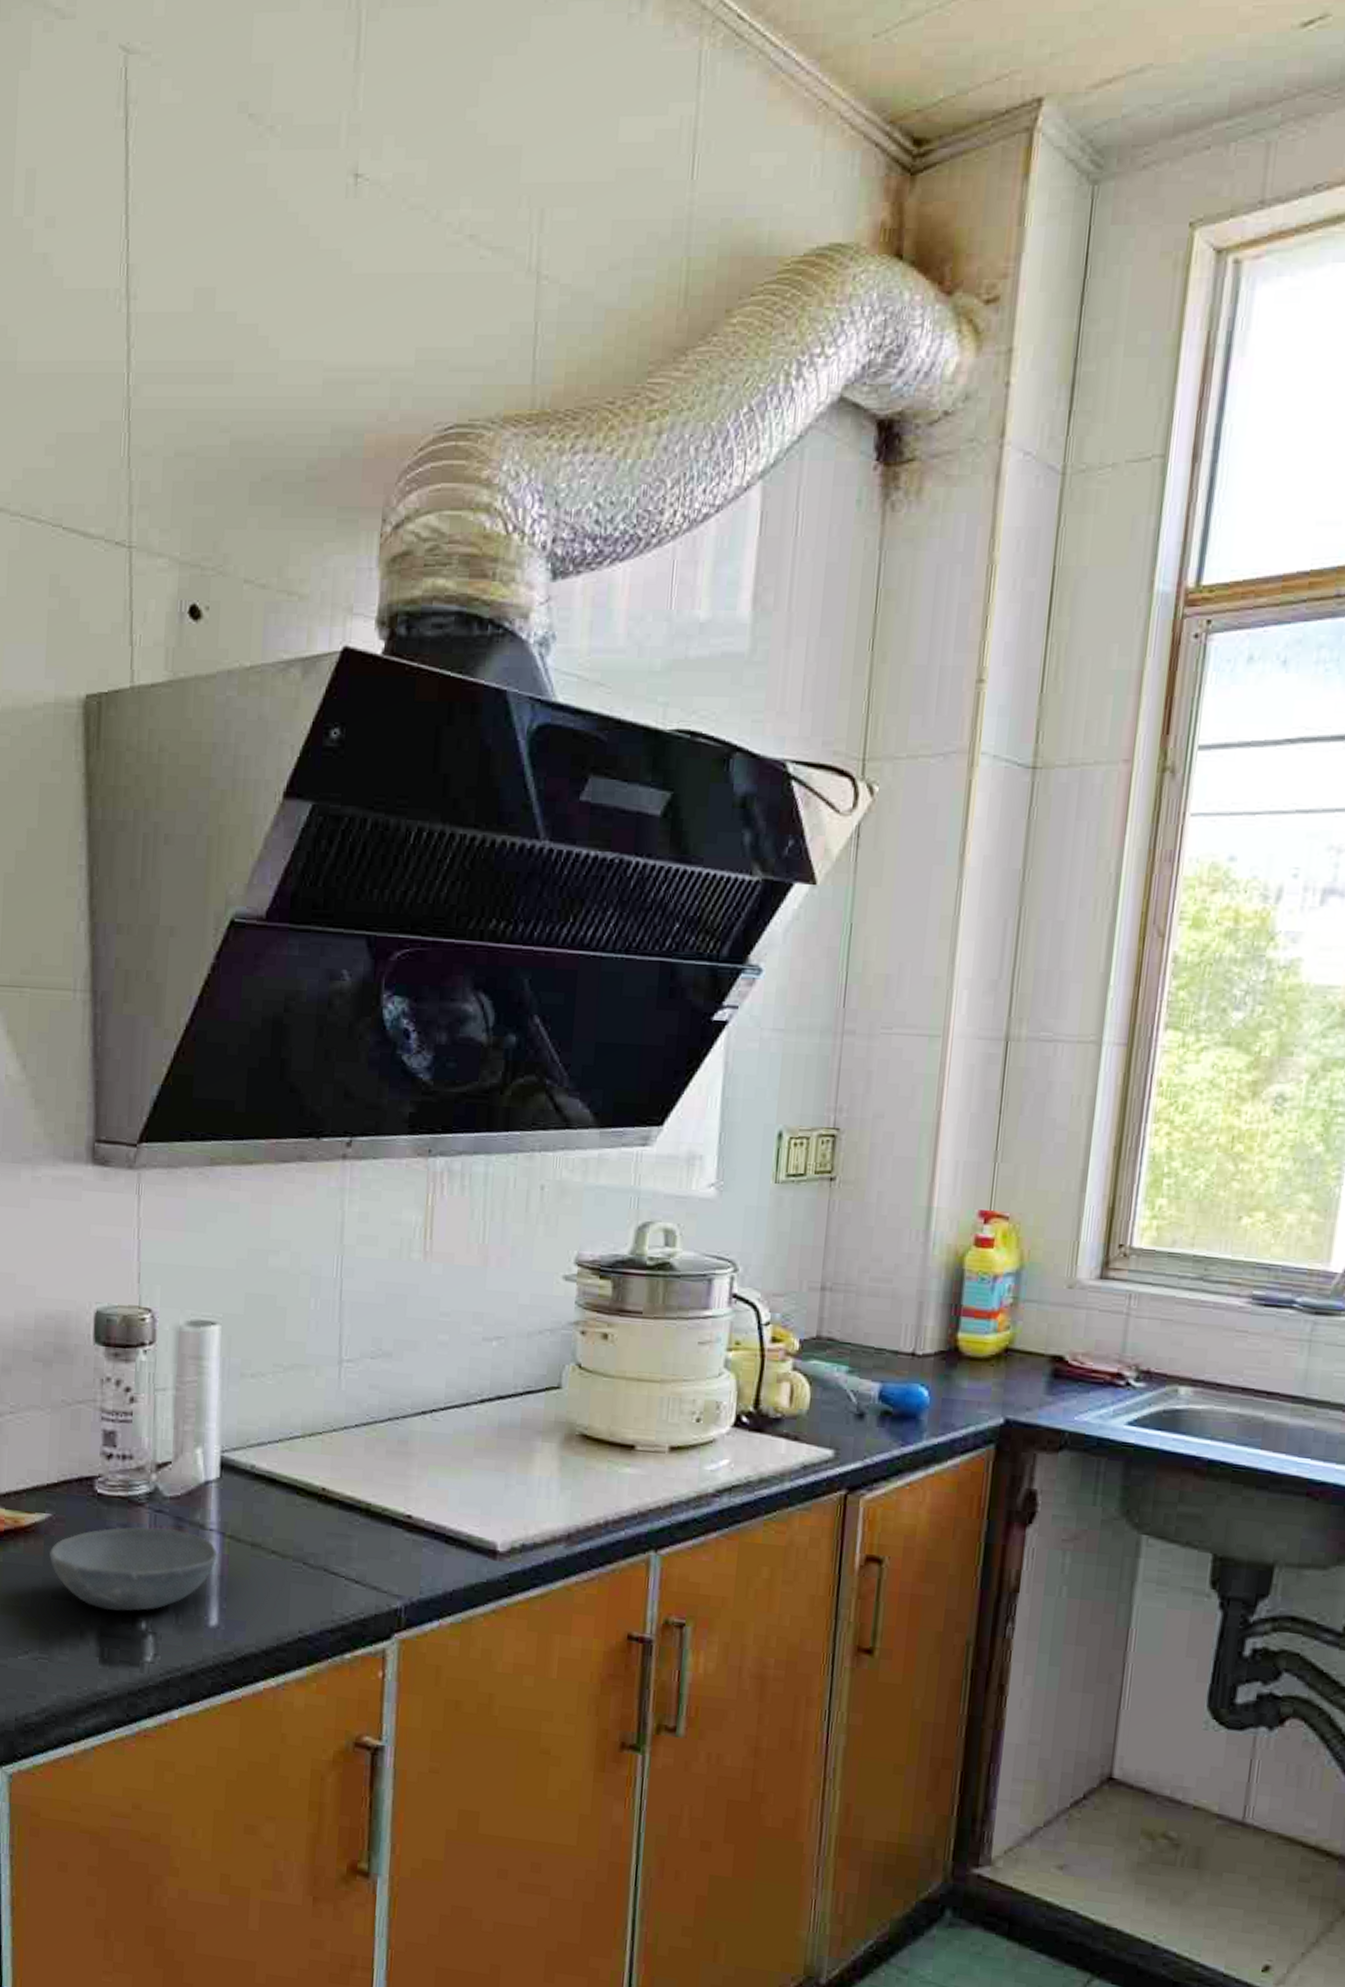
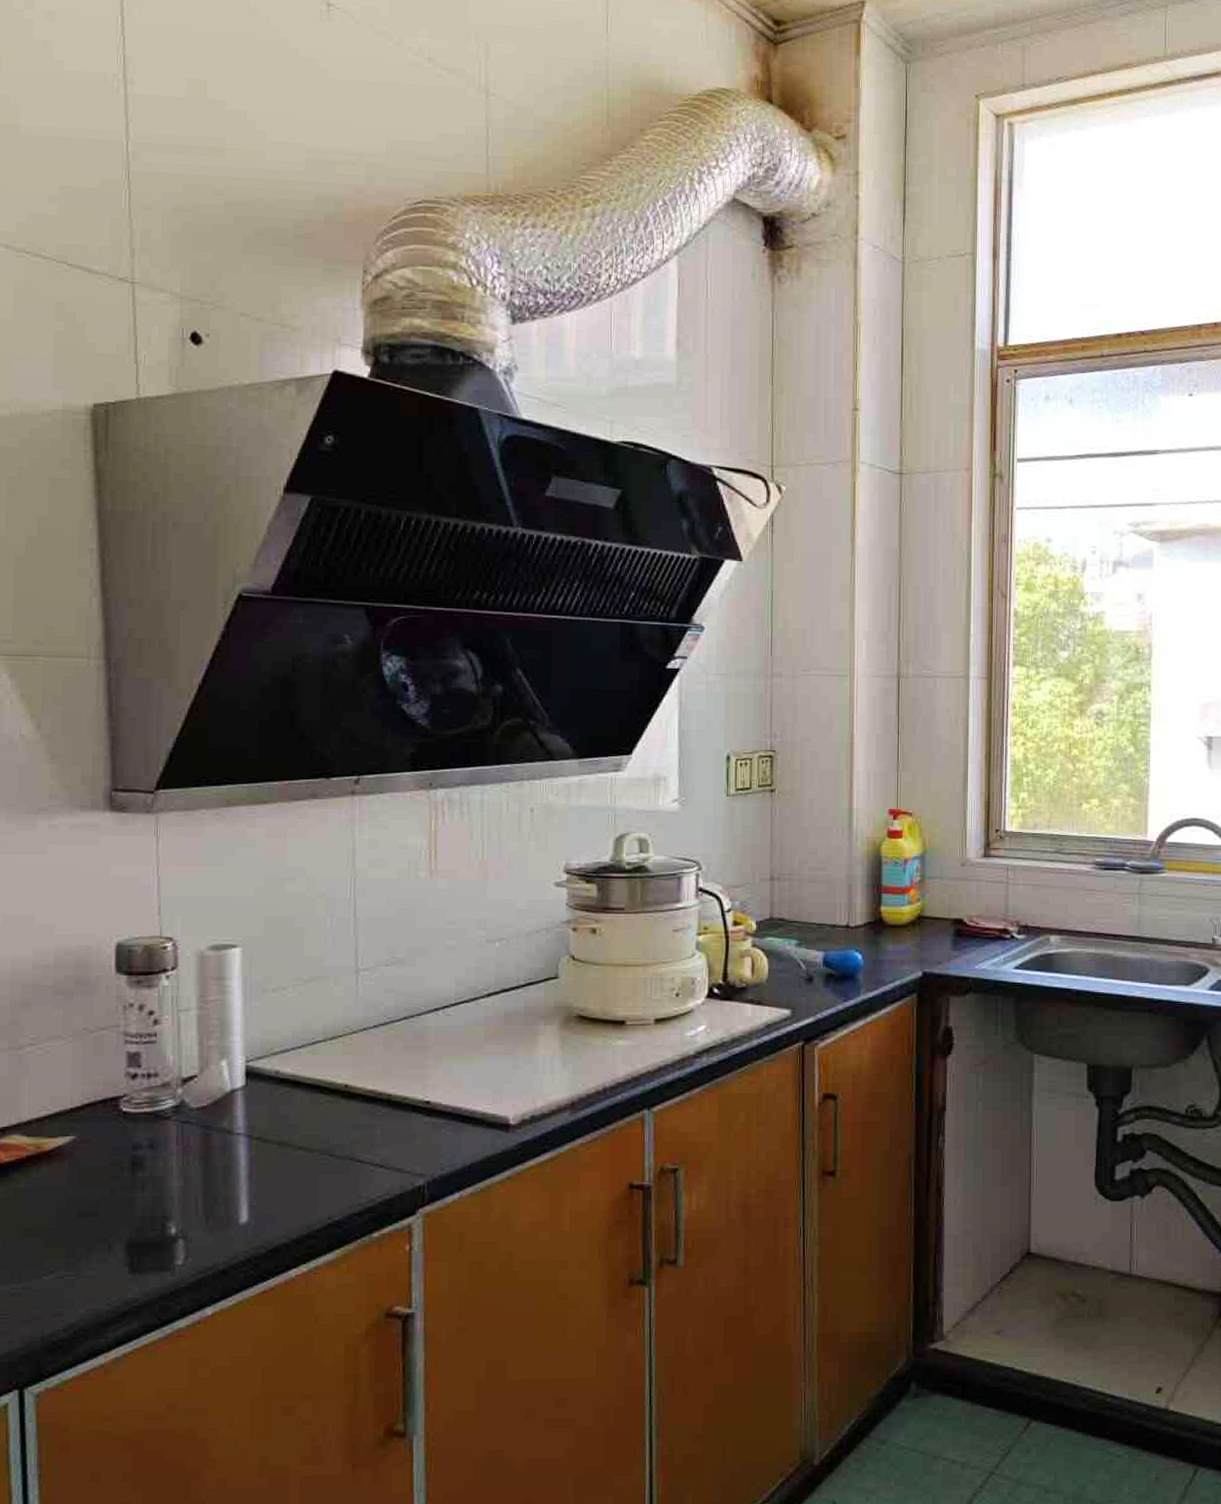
bowl: present [49,1527,217,1611] -> none [74,1137,245,1222]

